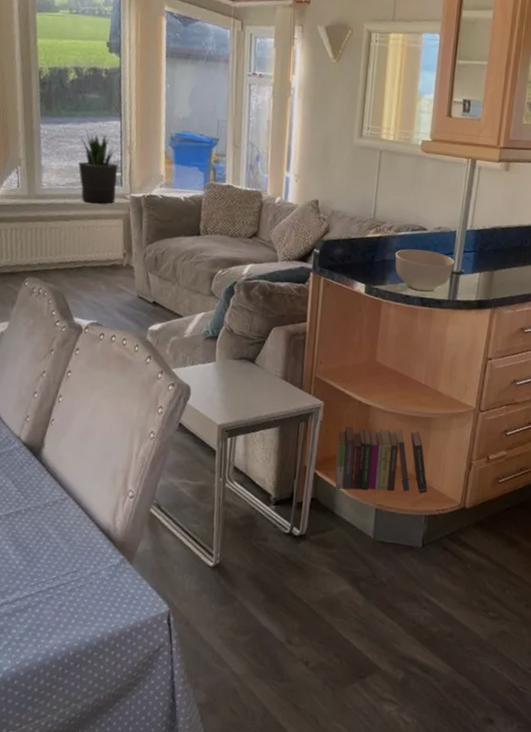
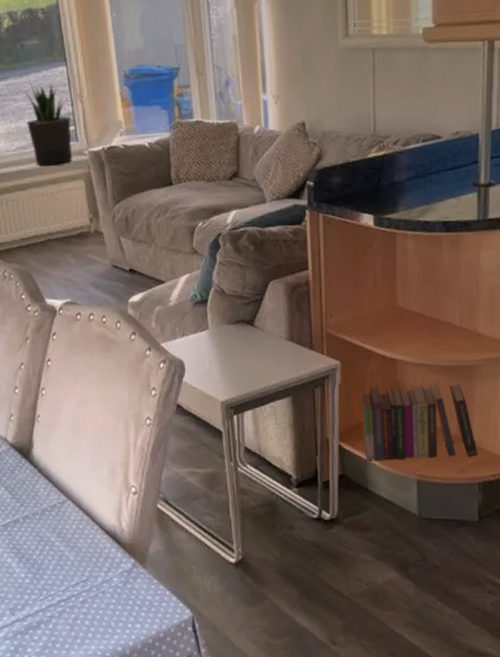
bowl: present [395,249,455,292] -> none [405,163,482,214]

